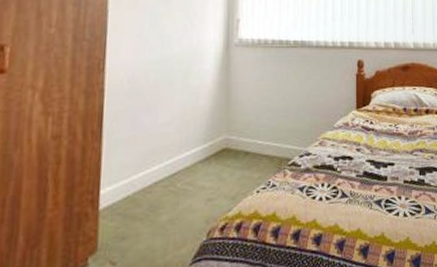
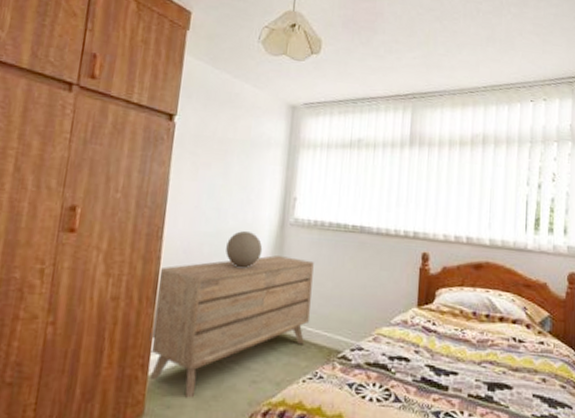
dresser: none [97,76,260,226] -> present [149,255,314,398]
decorative sphere: none [173,56,210,90] -> present [226,231,263,267]

